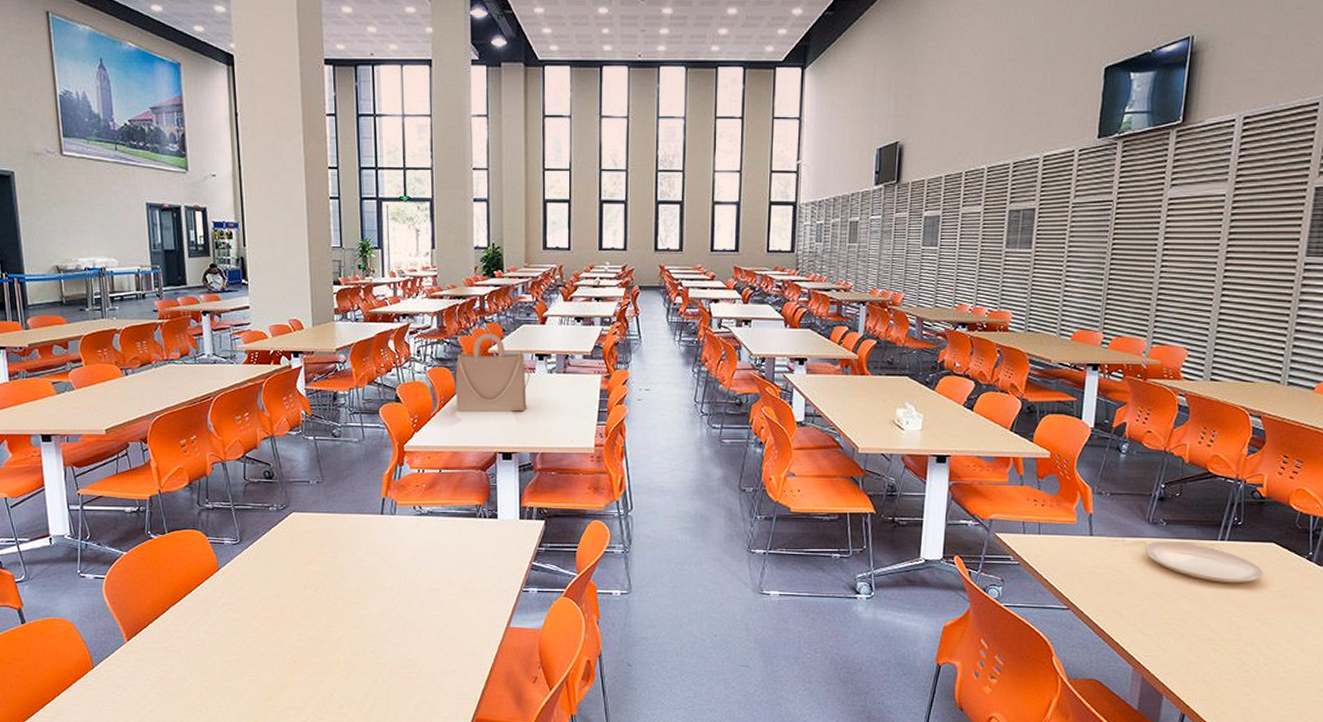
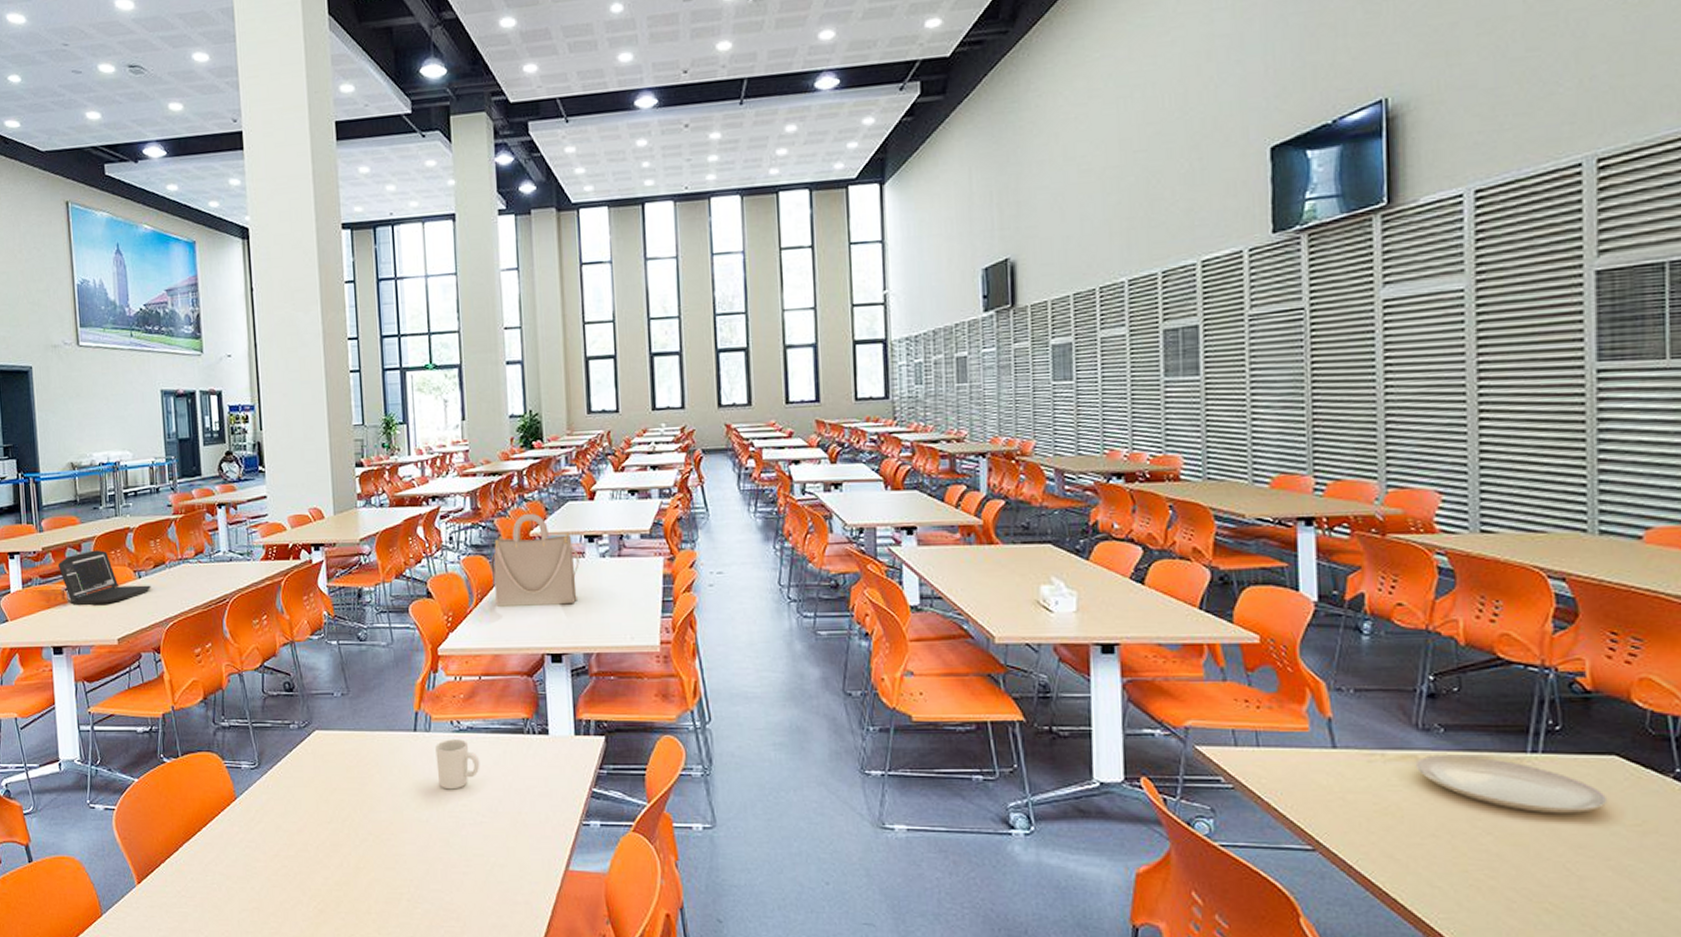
laptop: none [44,348,138,399] -> present [57,550,151,606]
mug: none [399,521,438,563] -> present [435,739,480,790]

